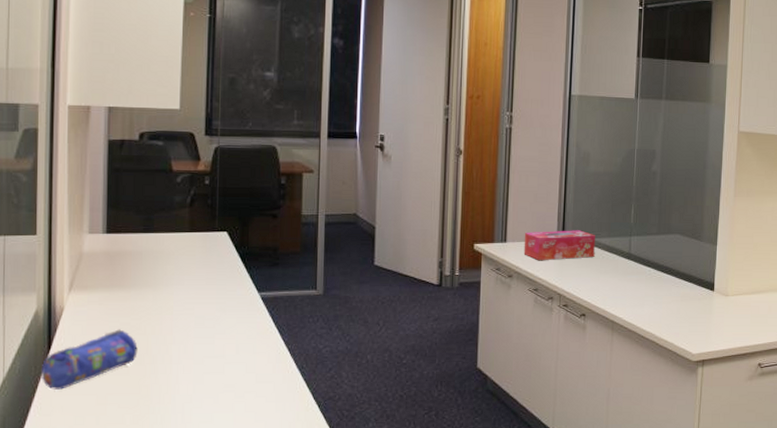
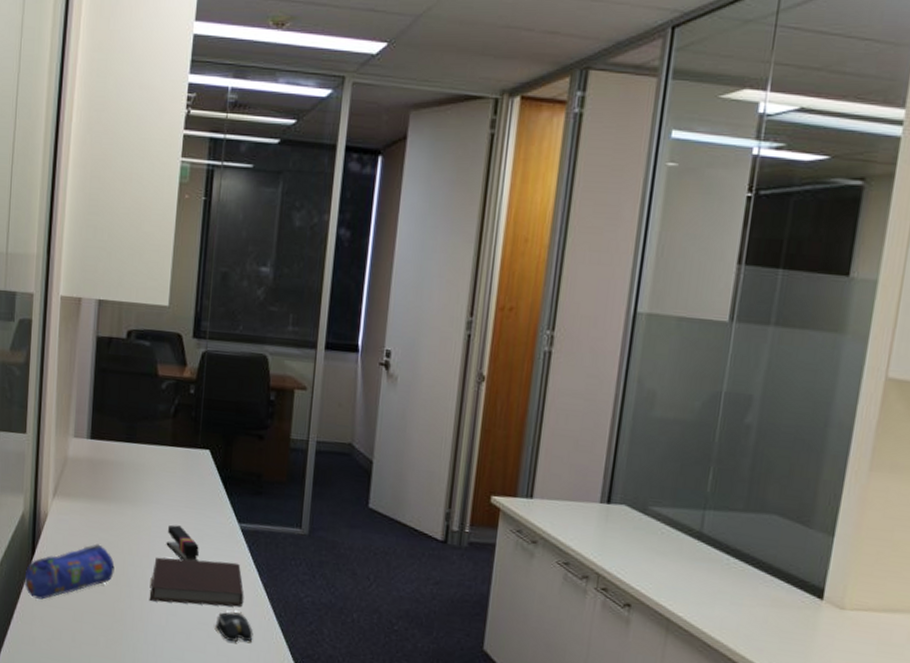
notebook: none [175,327,268,373] -> present [149,557,244,607]
stapler: none [189,302,222,332] -> present [166,524,199,562]
computer mouse: none [242,371,278,398] -> present [216,612,253,642]
tissue box: present [523,230,595,261] -> none [554,488,654,532]

